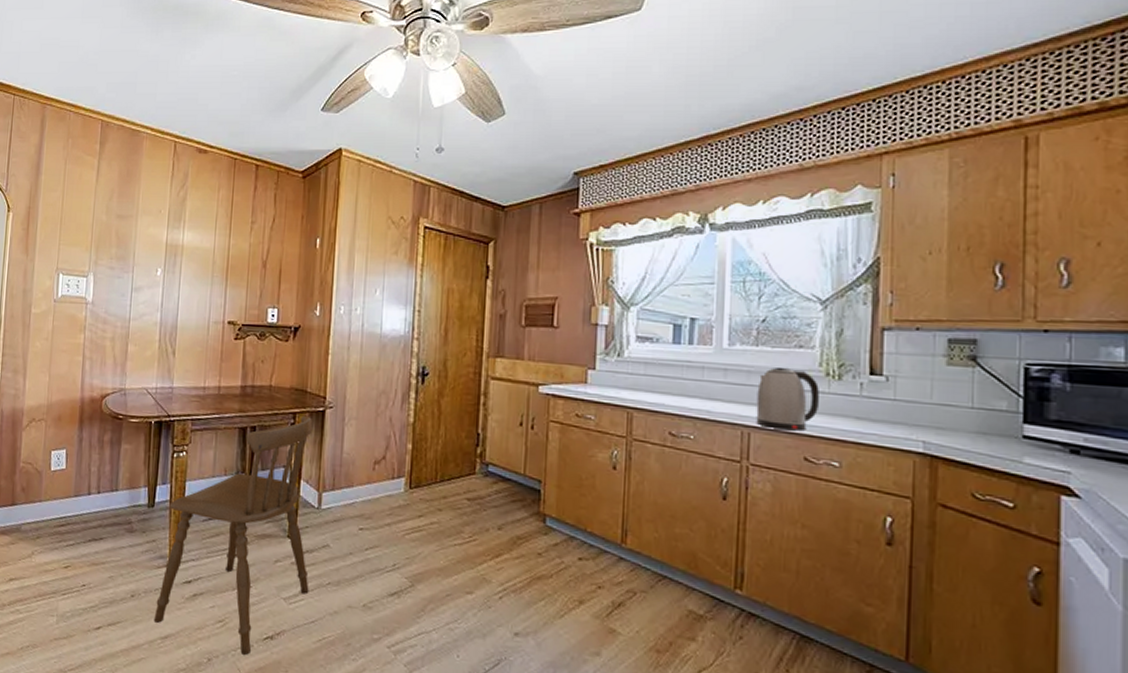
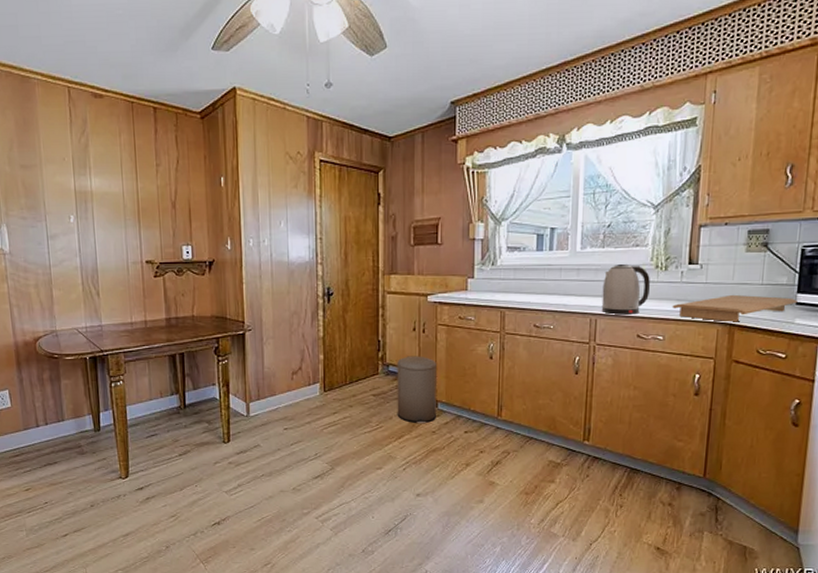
dining chair: present [153,415,312,655] -> none [114,339,246,539]
pedal bin: none [495,455,546,543] -> present [397,356,436,424]
cutting board: none [849,417,1025,454] -> present [672,294,798,322]

